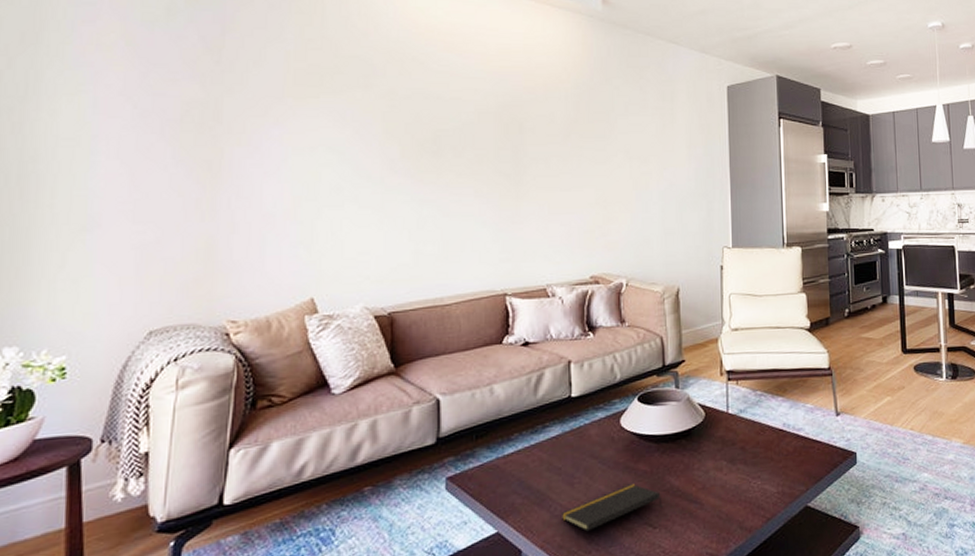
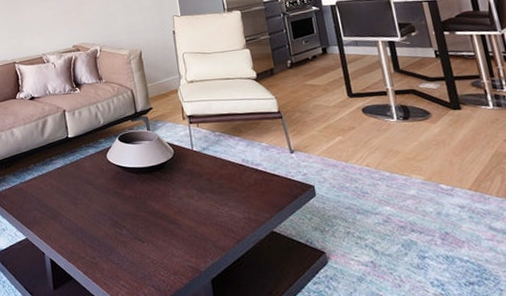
notepad: present [562,484,663,532] -> none [71,206,148,242]

